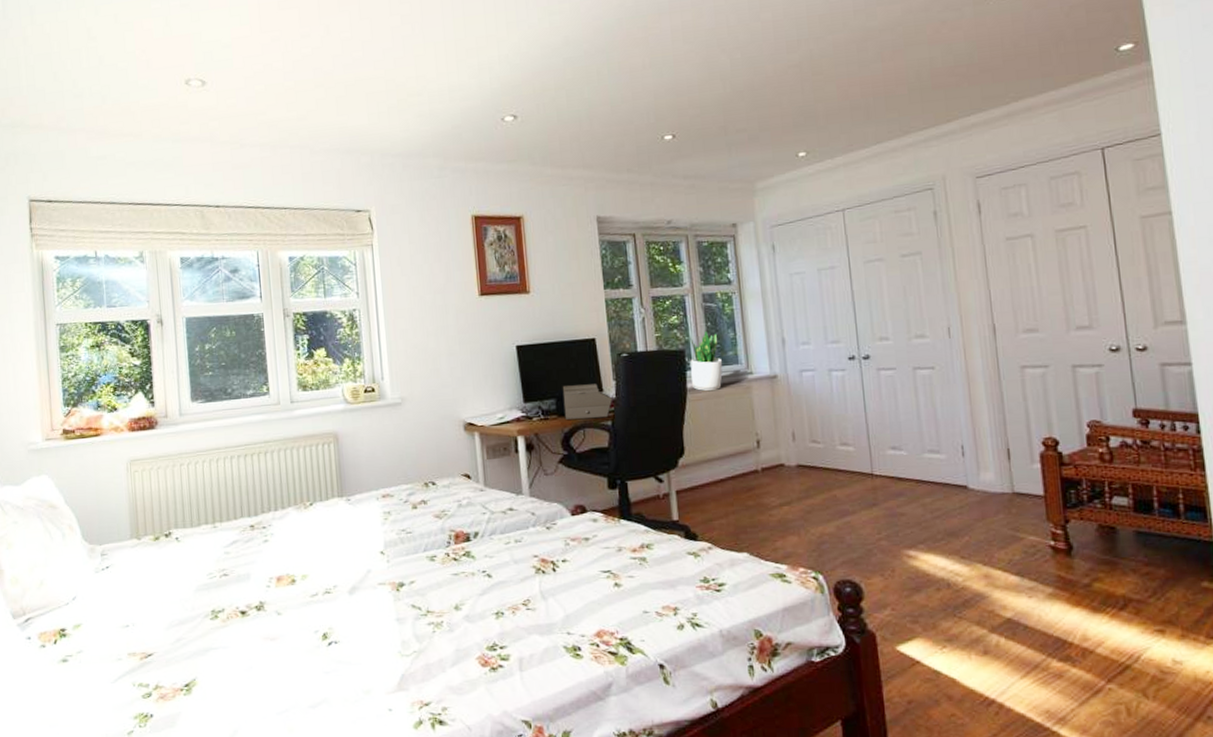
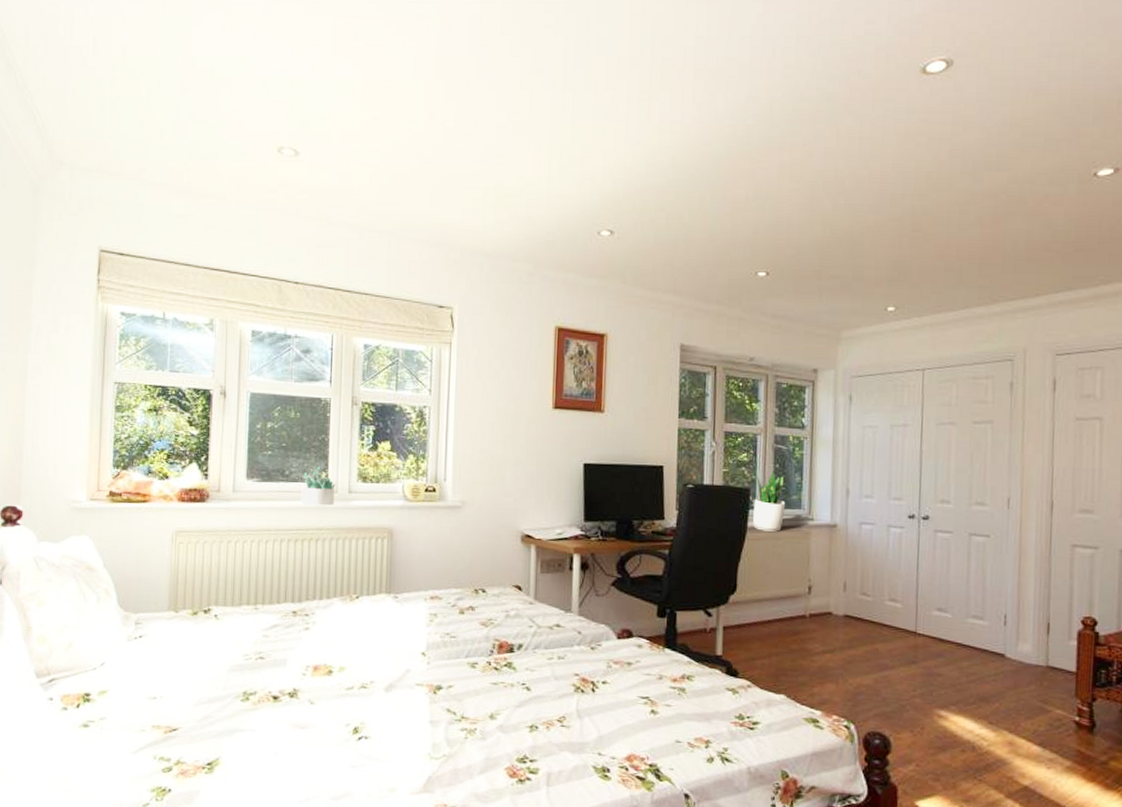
succulent plant: none [244,381,278,420] -> present [301,466,336,506]
sewing box: present [562,384,613,421] -> none [623,509,673,546]

